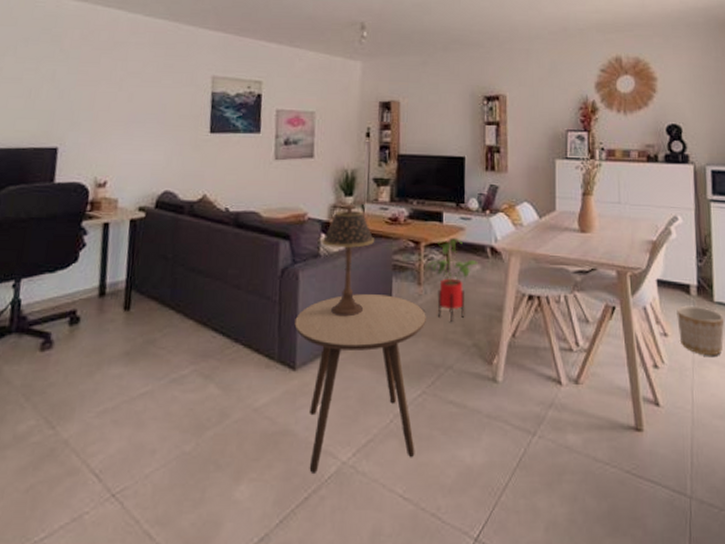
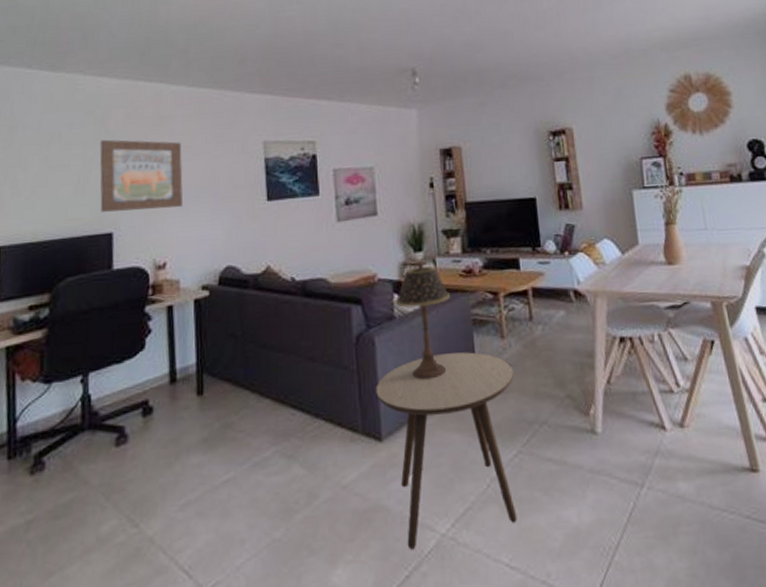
wall art: none [48,57,133,131] -> present [99,139,183,212]
house plant: present [426,238,478,322] -> none [508,284,562,374]

